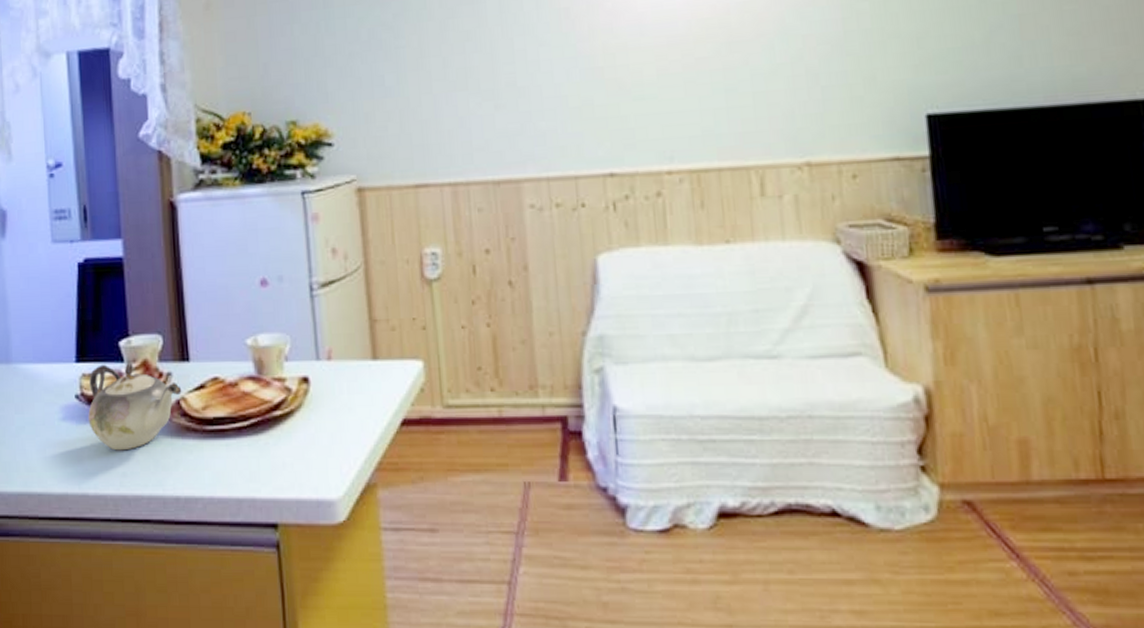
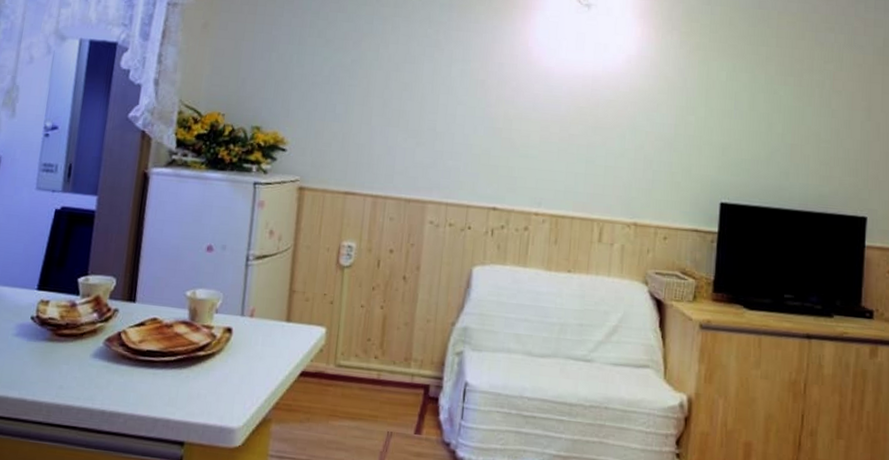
teapot: present [88,363,182,451] -> none [38,294,125,368]

